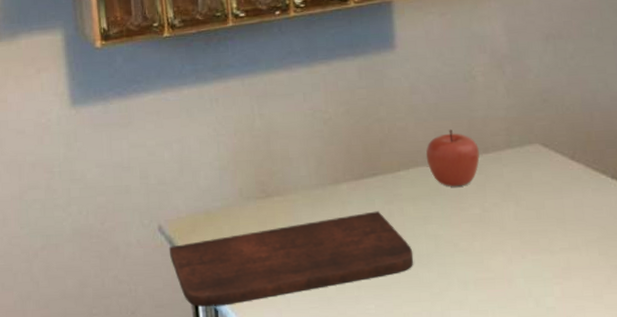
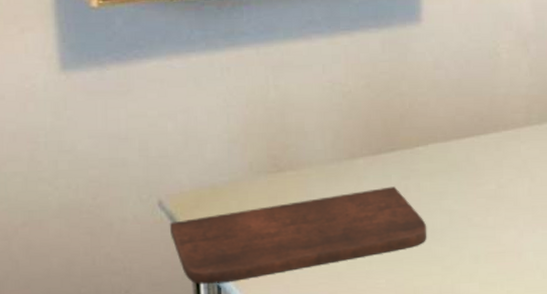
fruit: present [425,130,480,187] -> none [445,106,499,163]

